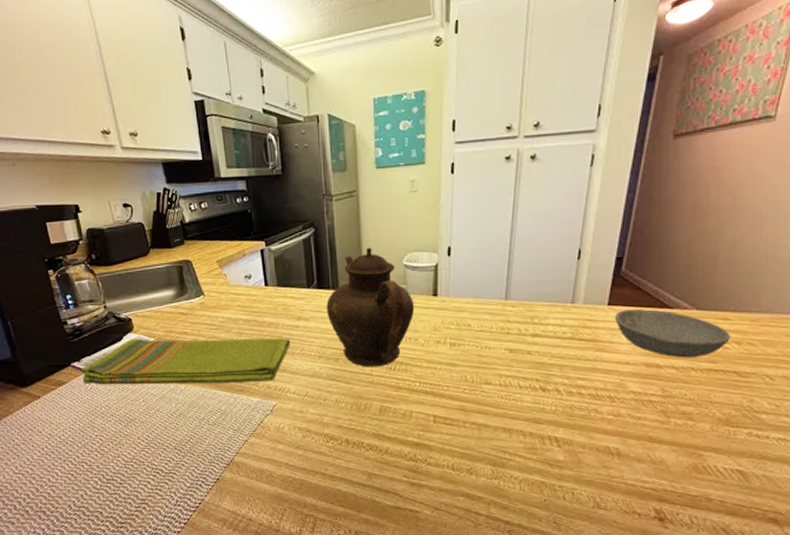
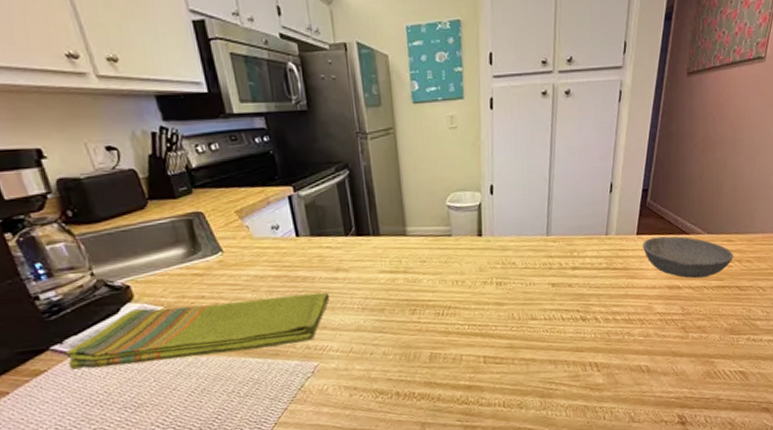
teapot: present [326,247,415,367] -> none [367,188,460,315]

